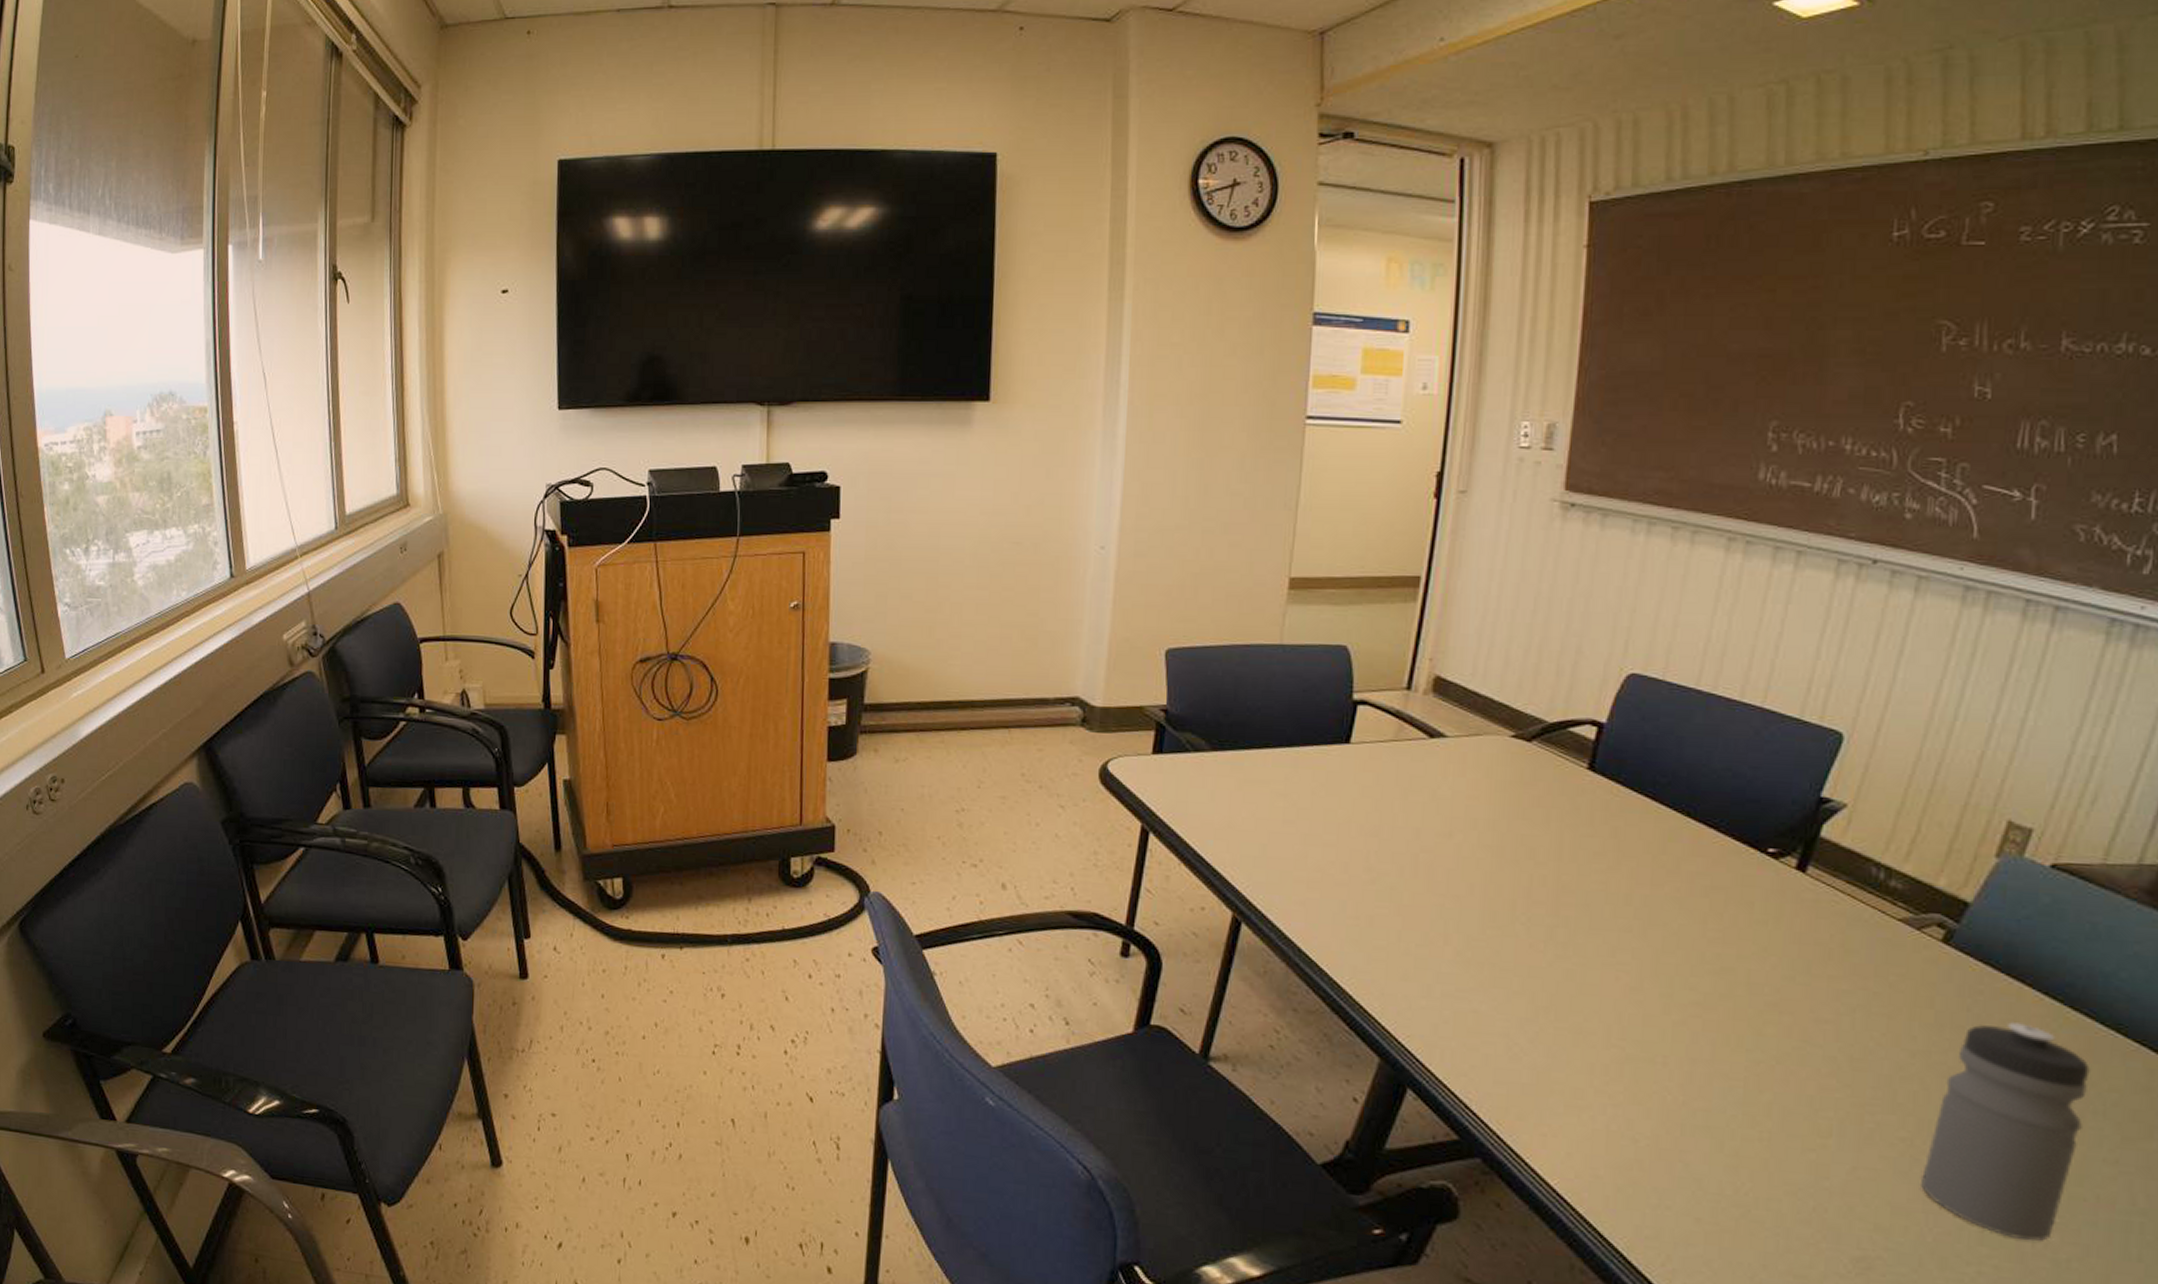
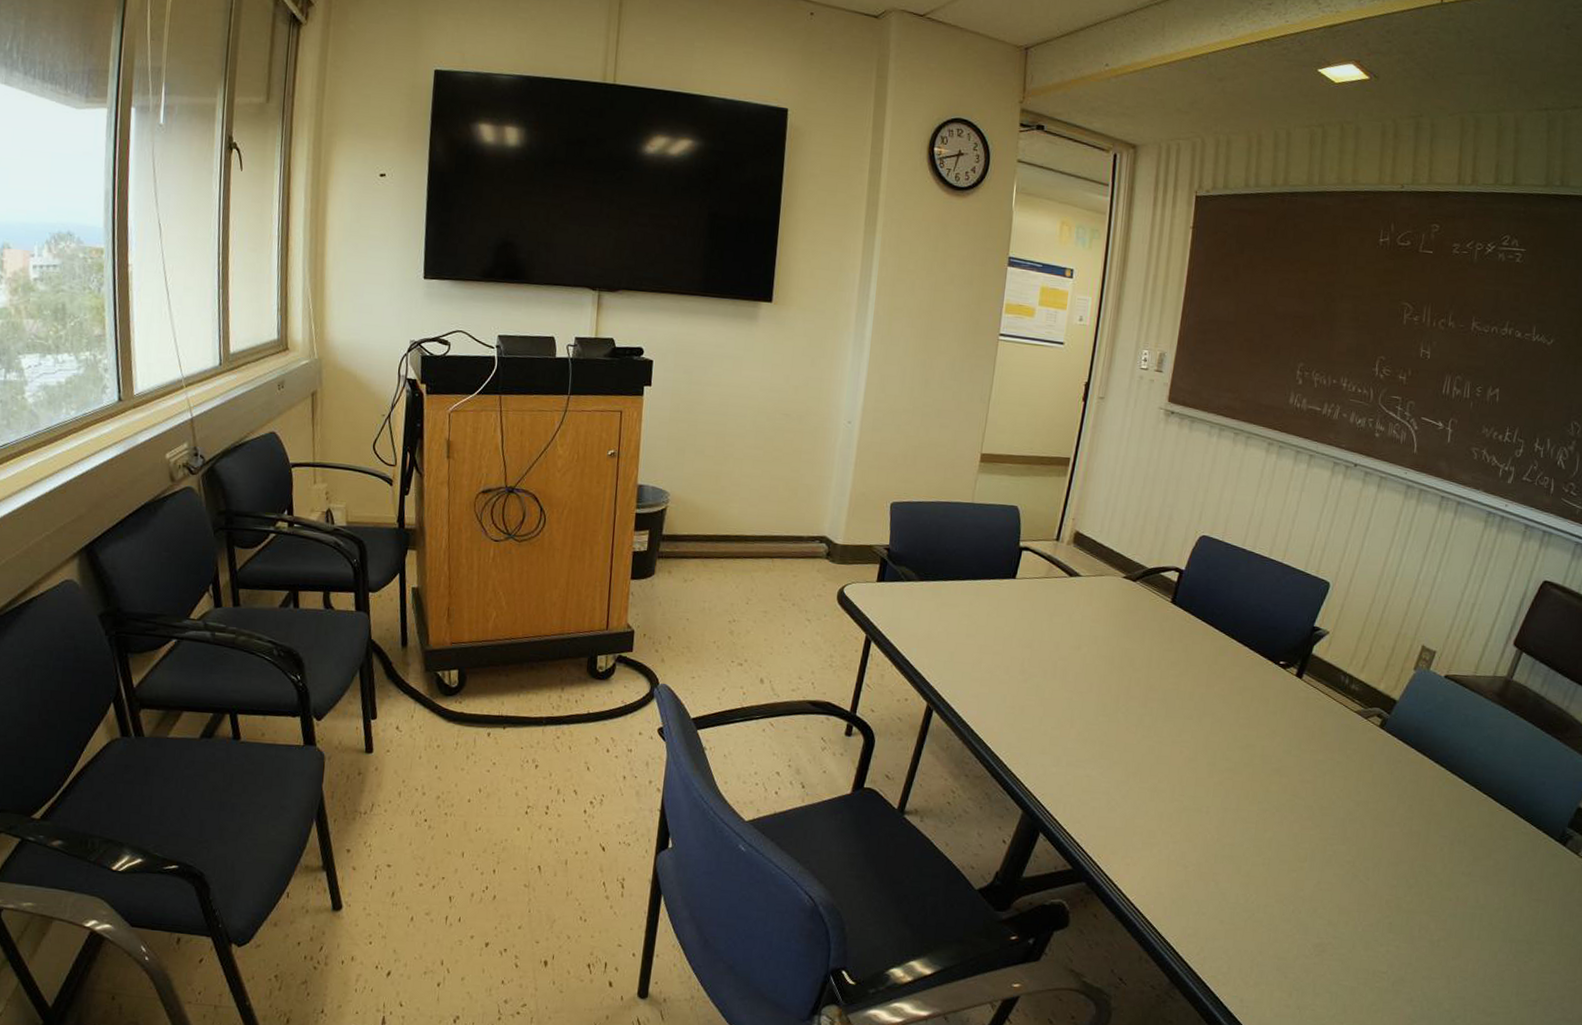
water bottle: present [1920,1022,2090,1242] -> none [1357,782,1459,929]

